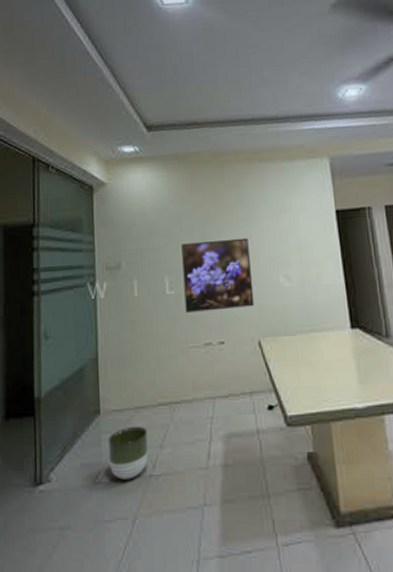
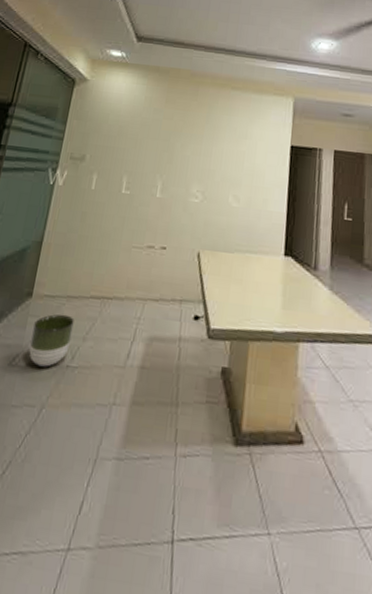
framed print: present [181,237,255,314] -> none [136,149,208,220]

